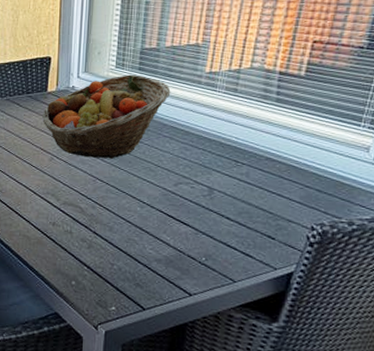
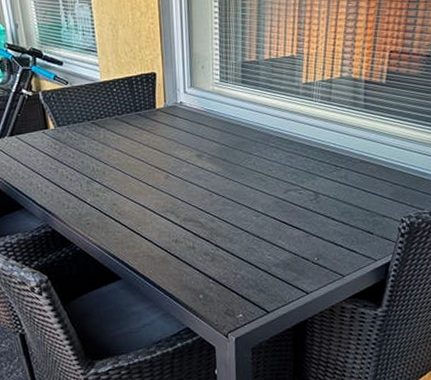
fruit basket: present [42,74,171,159] -> none [153,87,273,172]

